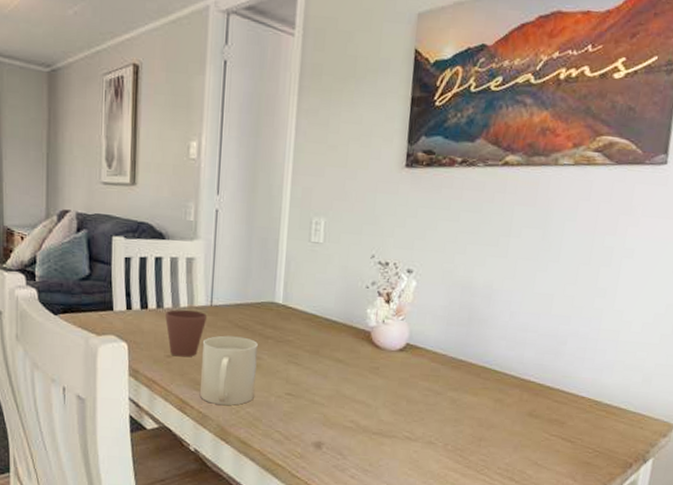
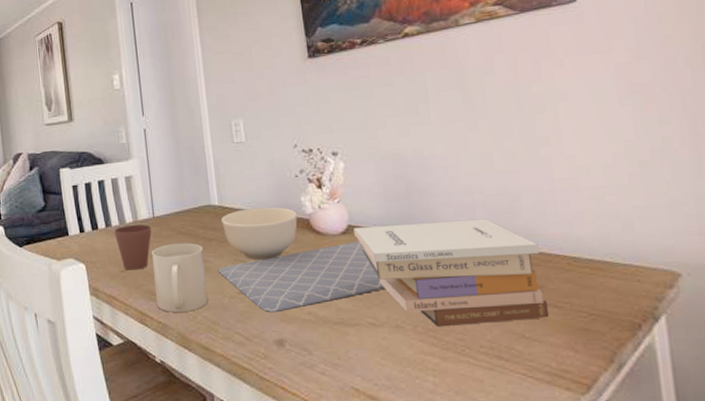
placemat: none [270,359,428,417] -> present [218,241,386,313]
bowl: none [282,312,360,366] -> present [221,207,298,261]
books: none [410,347,570,450] -> present [354,218,550,326]

